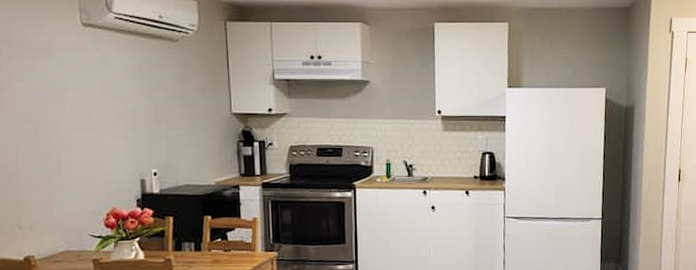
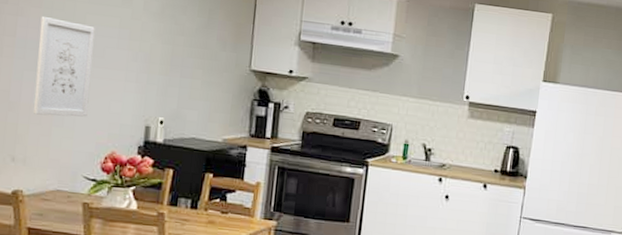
wall art: none [25,89,84,183] -> present [33,17,95,117]

